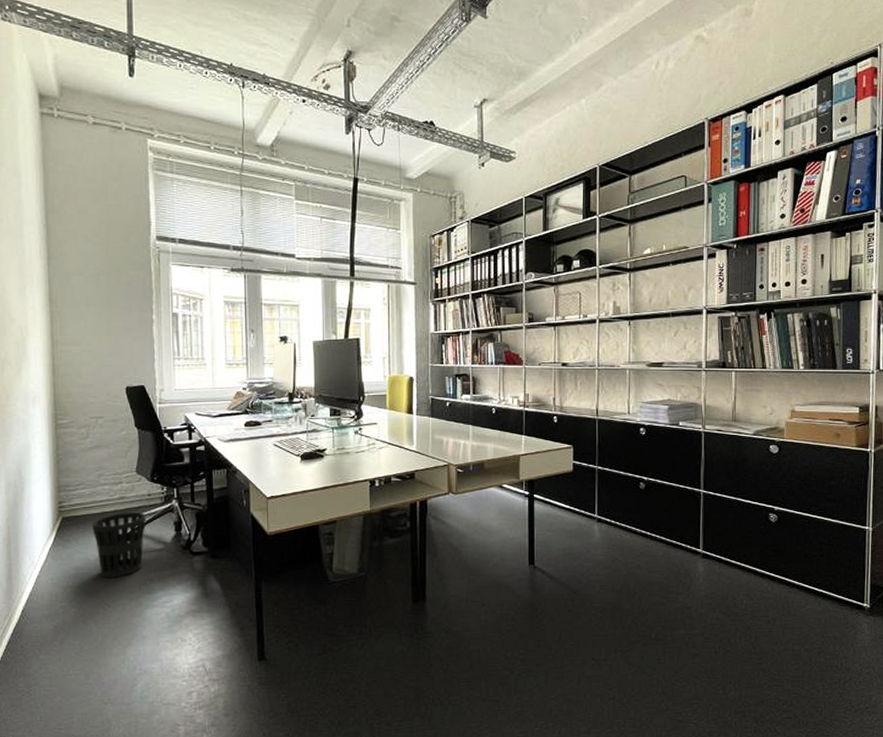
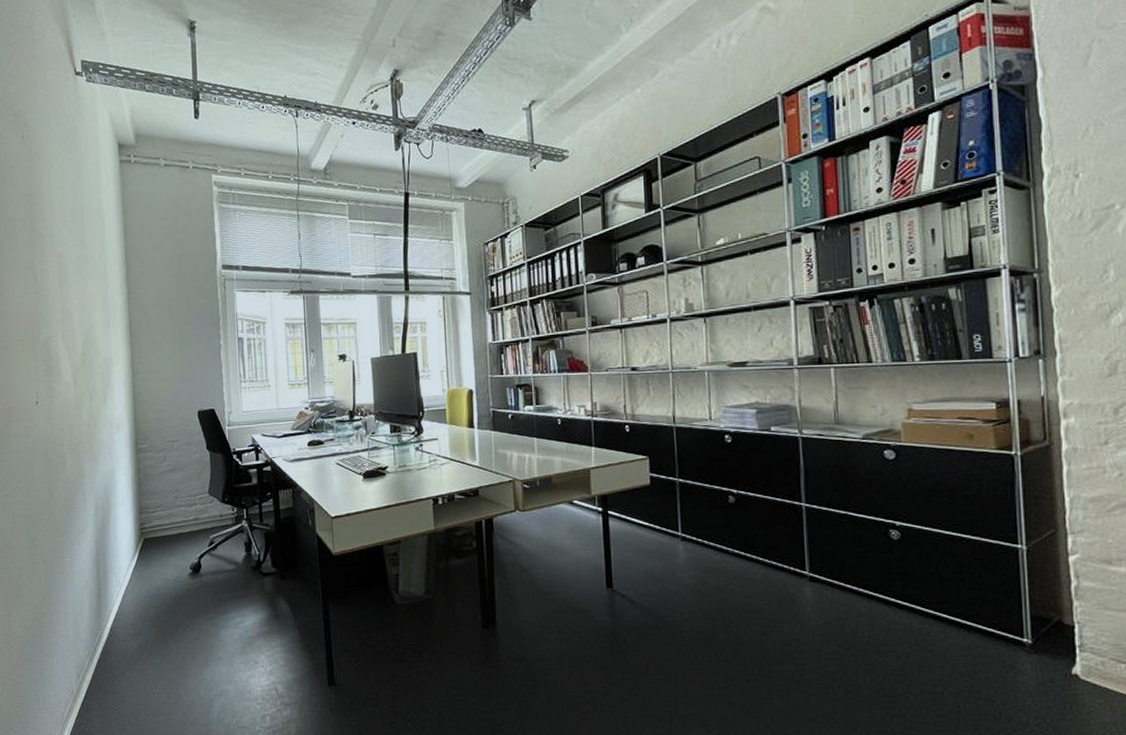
wastebasket: present [92,511,146,578] -> none [170,532,219,598]

